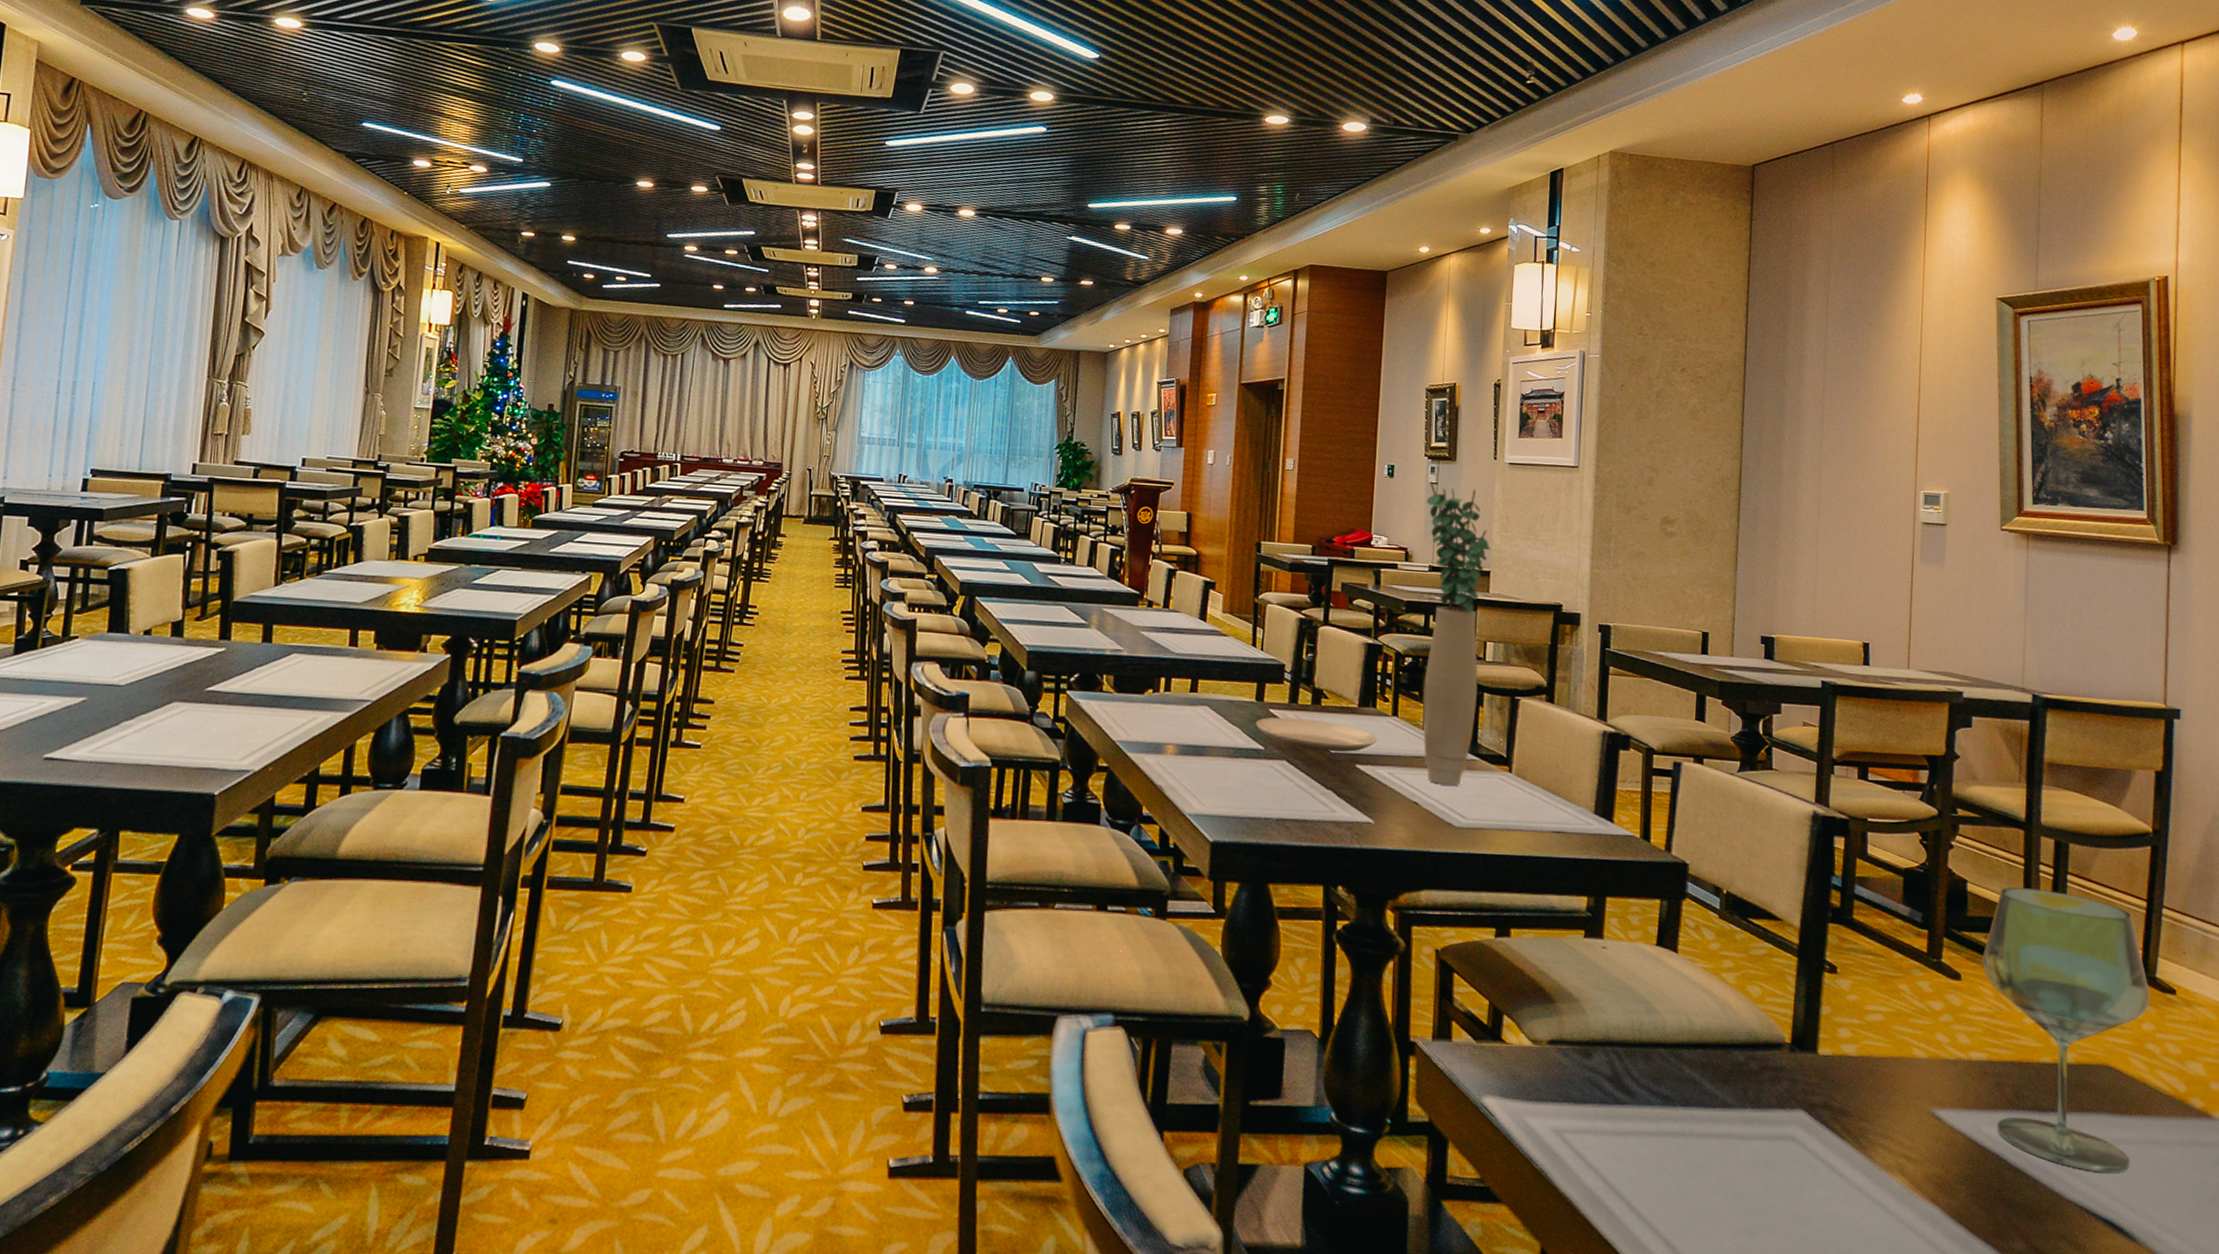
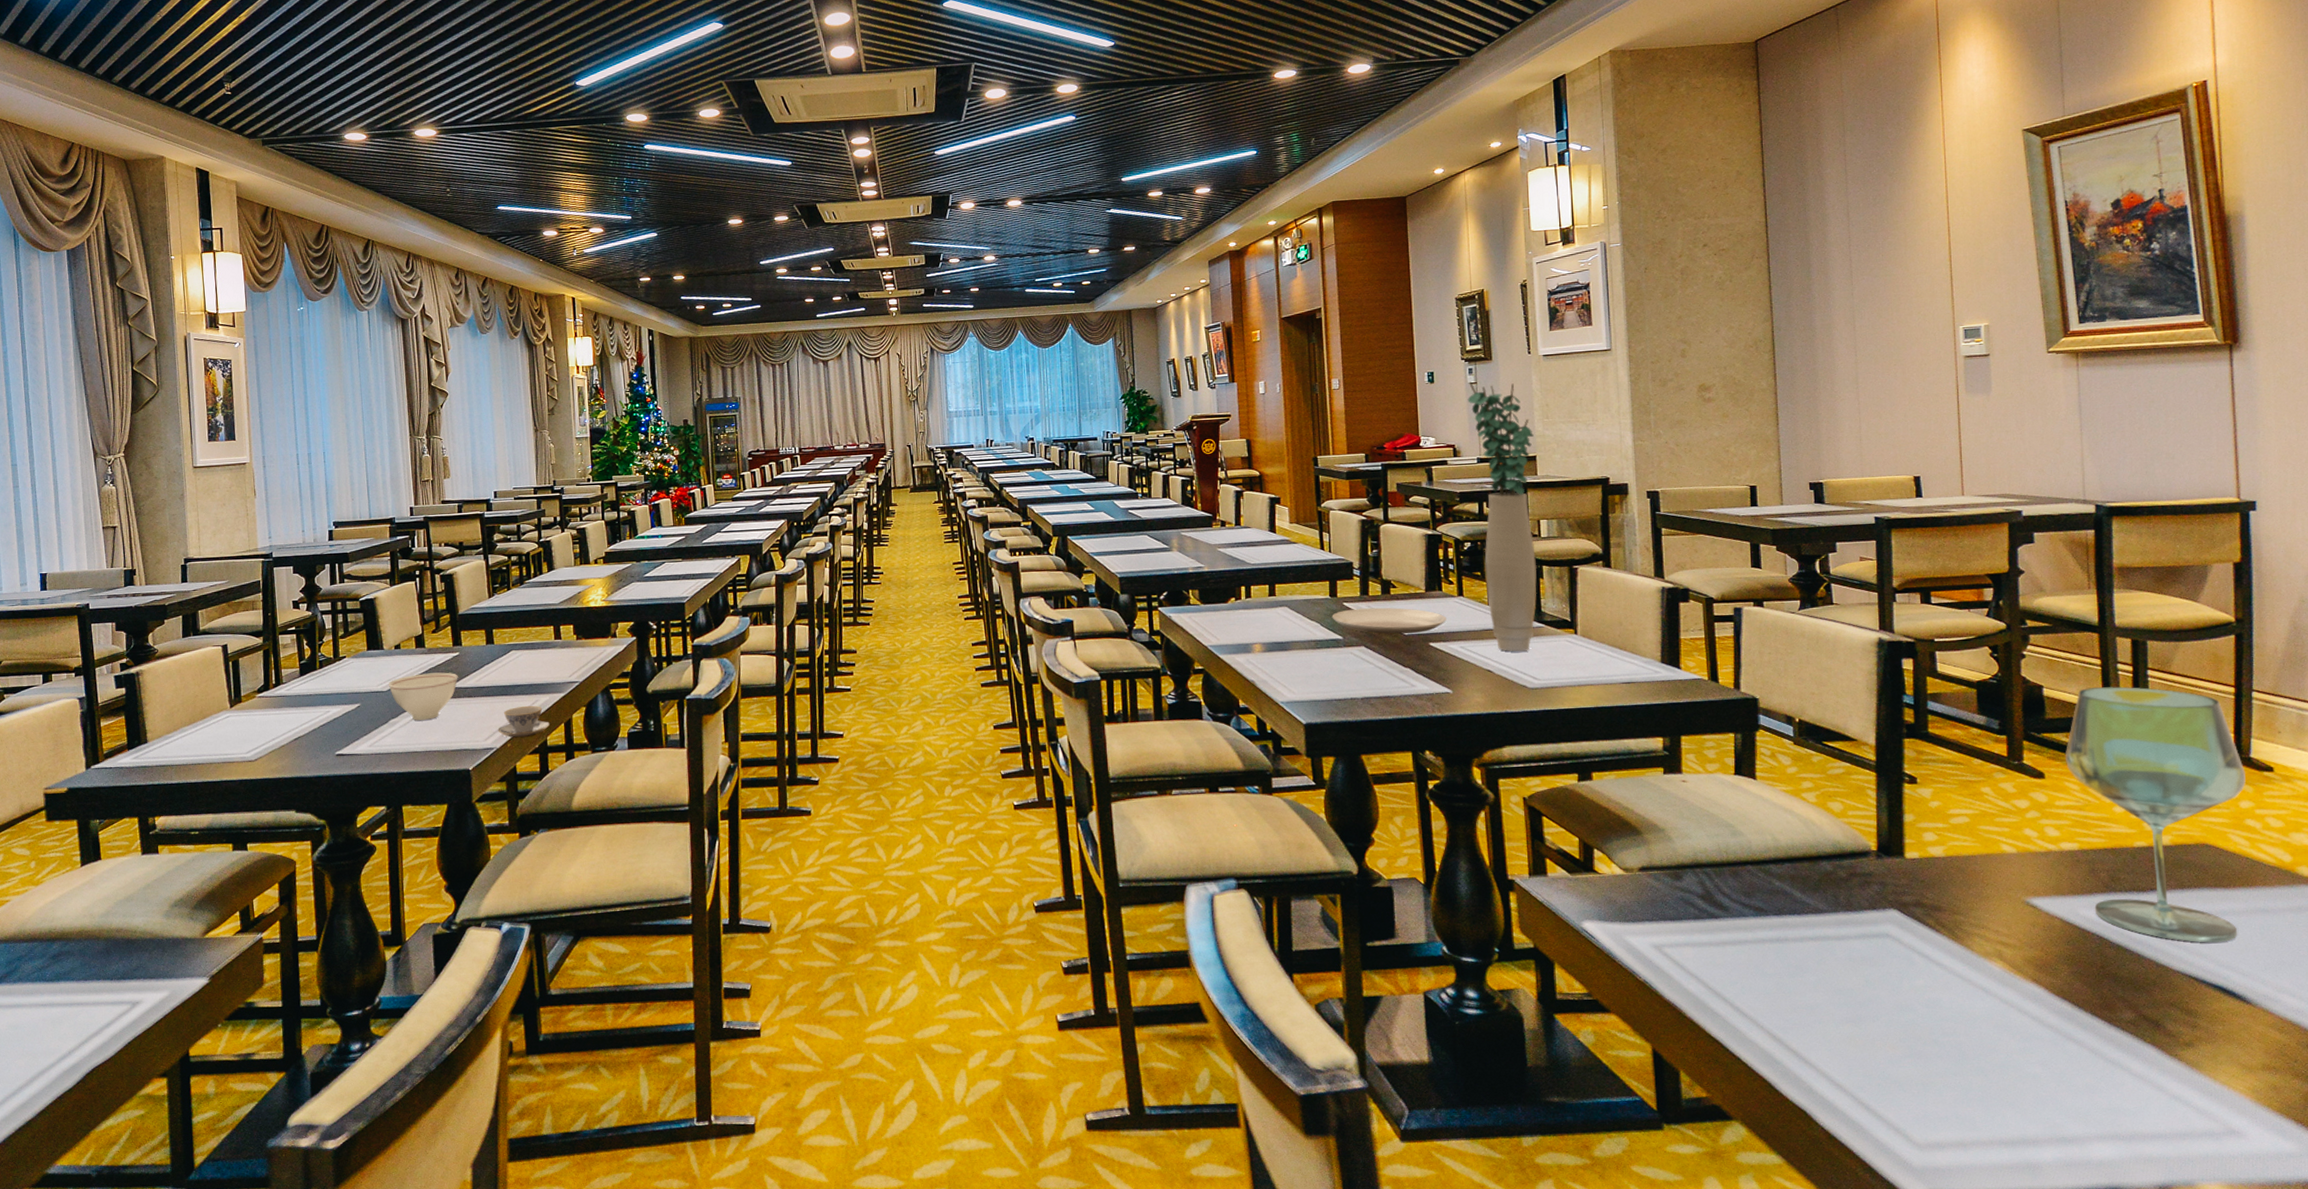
bowl: none [127,669,220,727] -> present [388,672,458,721]
teacup: none [259,723,326,762] -> present [498,706,550,738]

